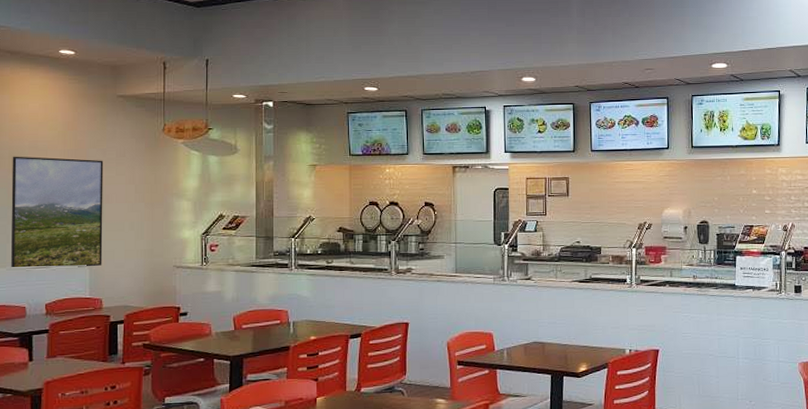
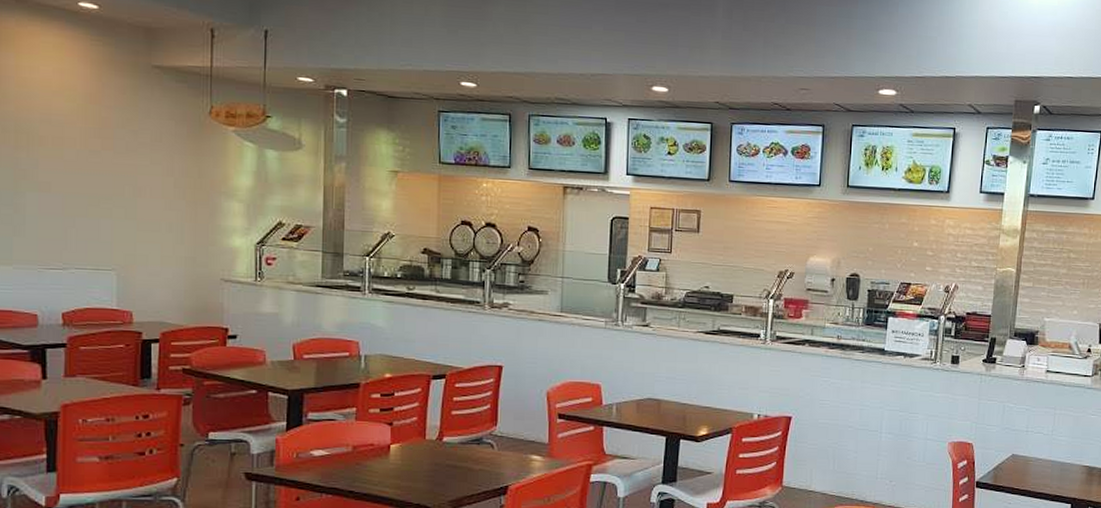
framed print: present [11,156,104,267] -> none [18,130,135,273]

